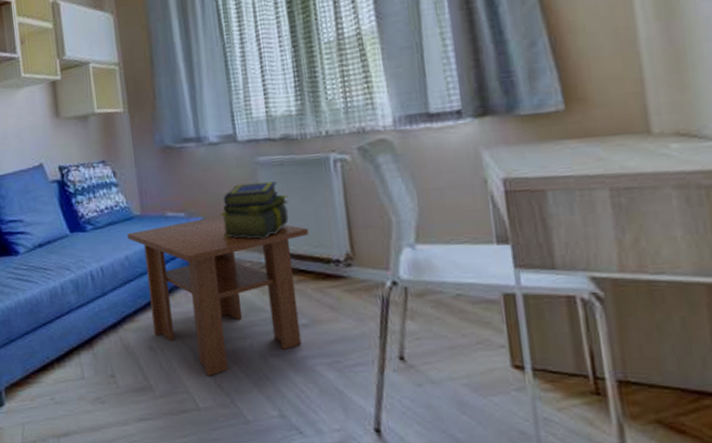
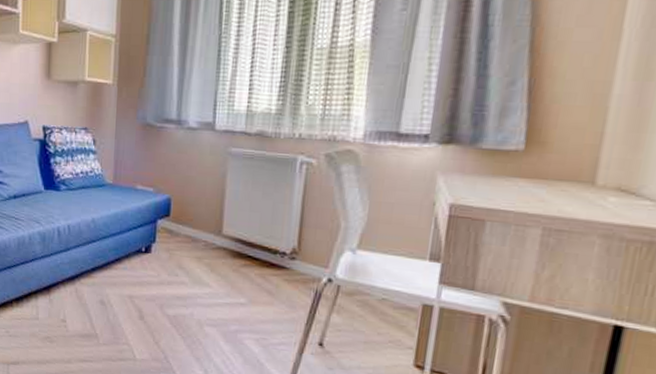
coffee table: present [126,215,309,376] -> none [96,195,264,334]
stack of books: present [220,181,289,239] -> none [184,170,251,223]

